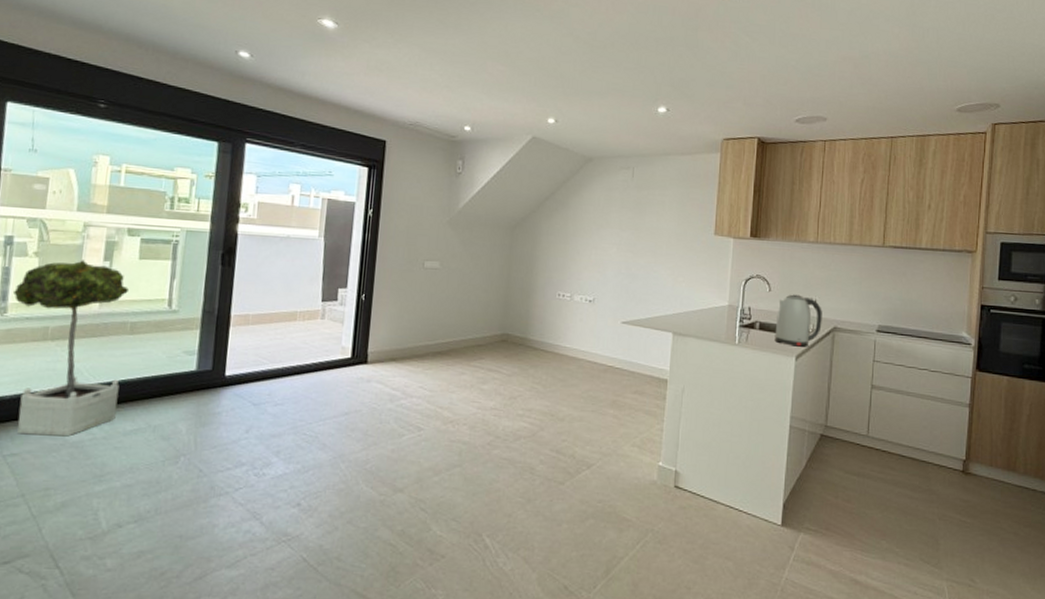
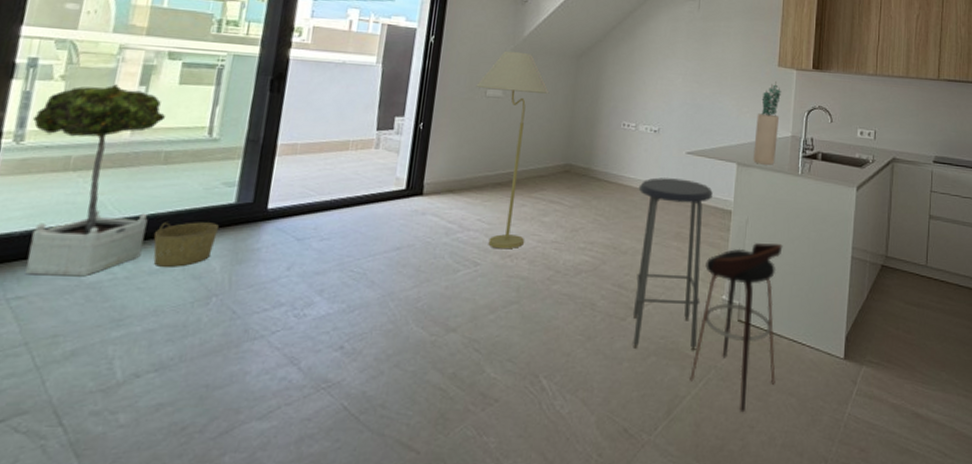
basket: none [125,387,182,429] -> present [153,222,219,267]
floor lamp: none [414,223,485,415] -> present [476,50,550,249]
bar stool: none [570,347,649,515] -> present [632,177,713,351]
bar stool: none [627,411,720,574] -> present [690,243,783,413]
vase: none [689,250,718,336] -> present [753,82,781,166]
kettle: present [774,294,822,347] -> none [836,125,882,178]

